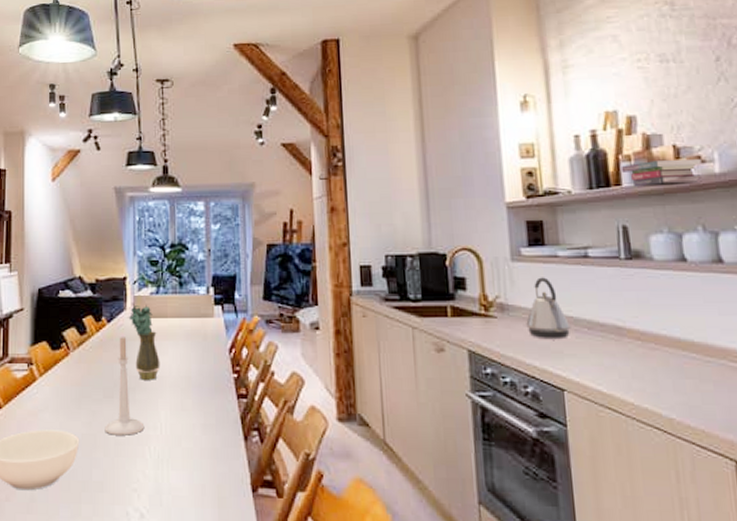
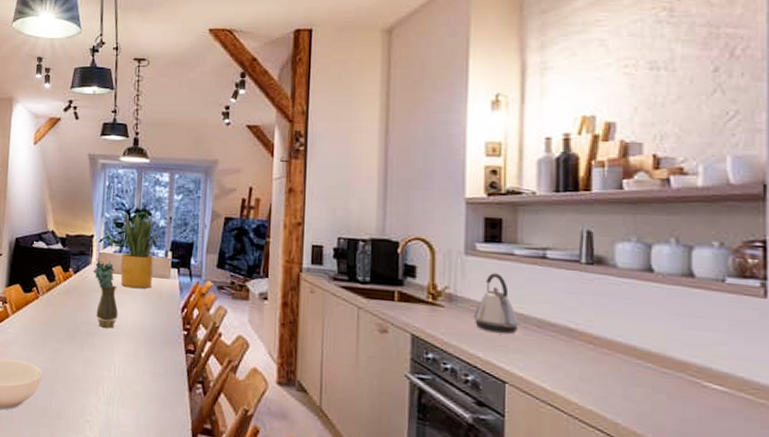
candlestick: present [104,337,145,436] -> none [65,287,100,374]
planter: none [157,245,197,332] -> present [120,211,158,289]
books: present [621,158,702,187] -> none [592,169,683,196]

